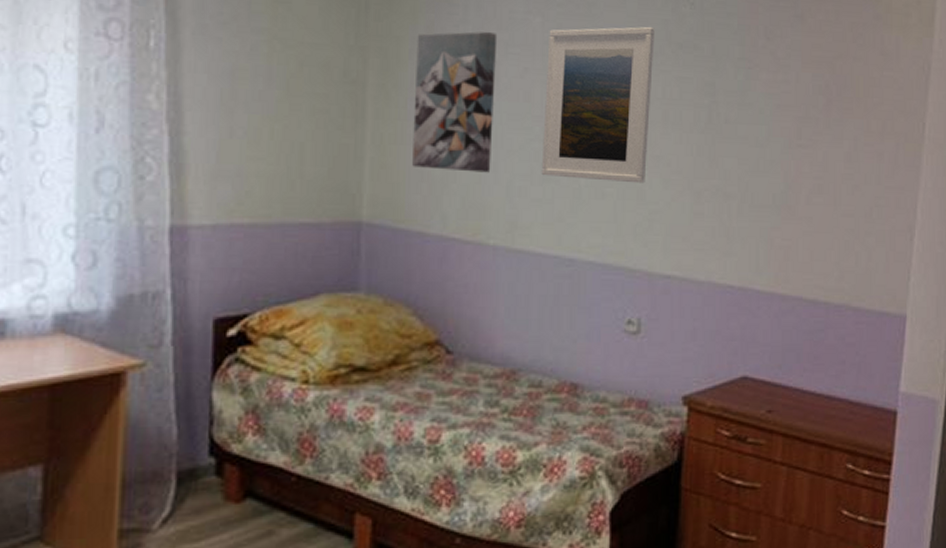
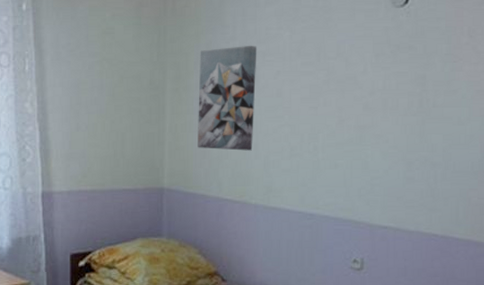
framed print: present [541,27,655,184] -> none [289,34,377,156]

